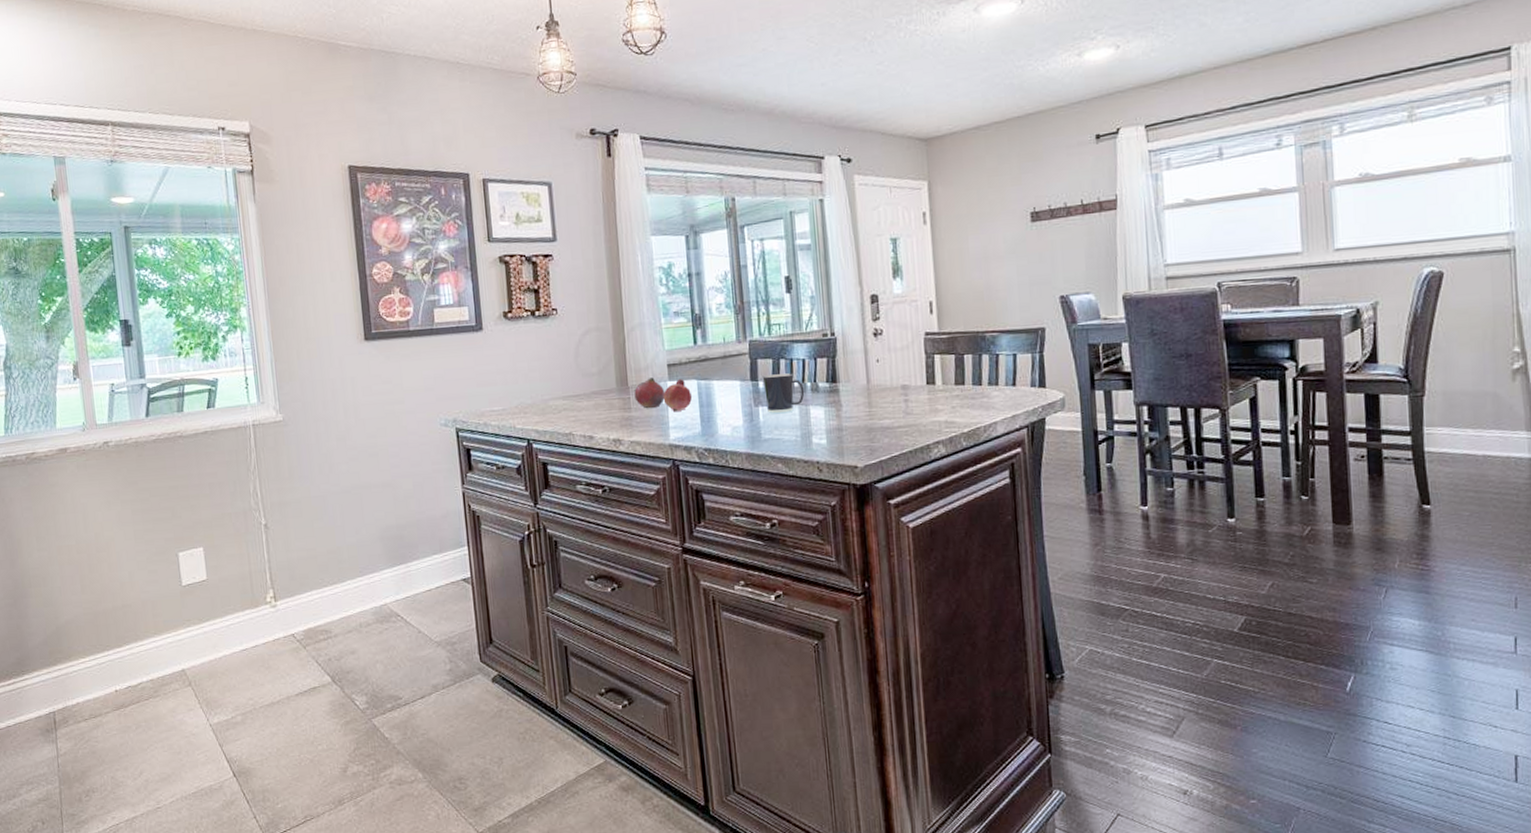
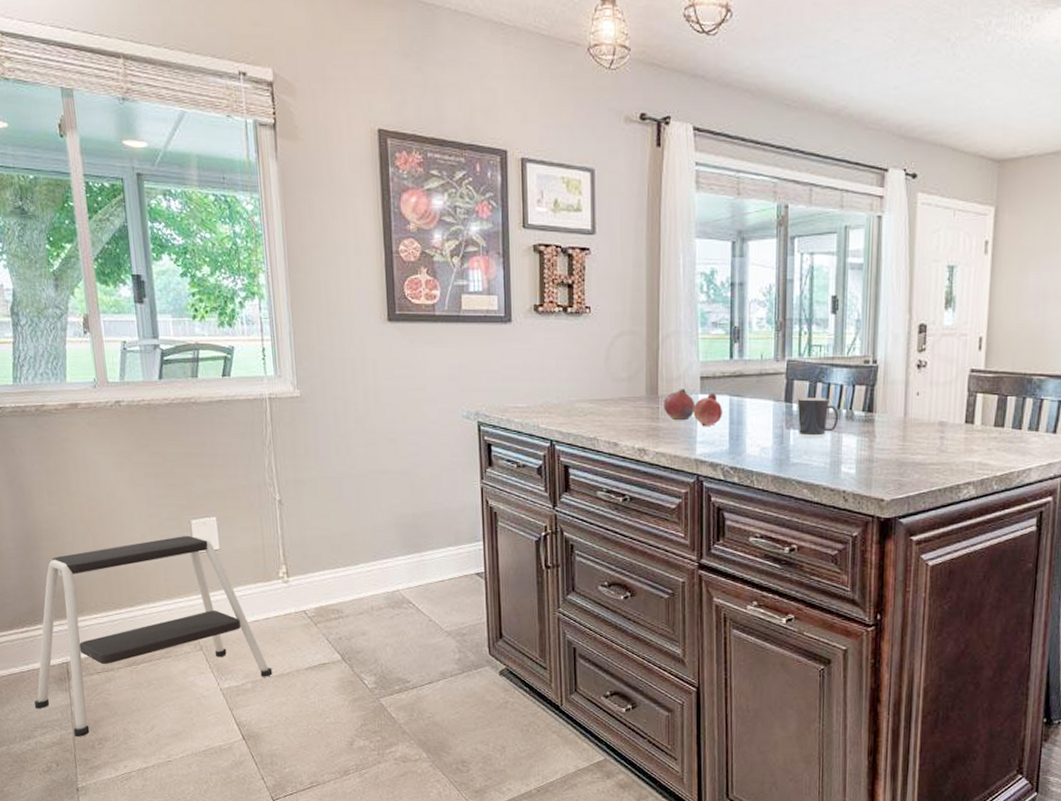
step stool: none [20,568,263,791] -> present [34,535,273,738]

